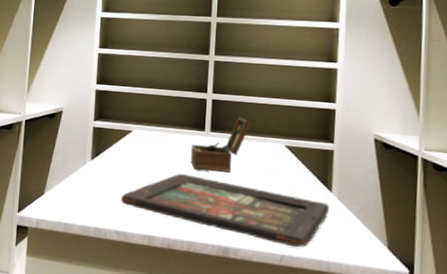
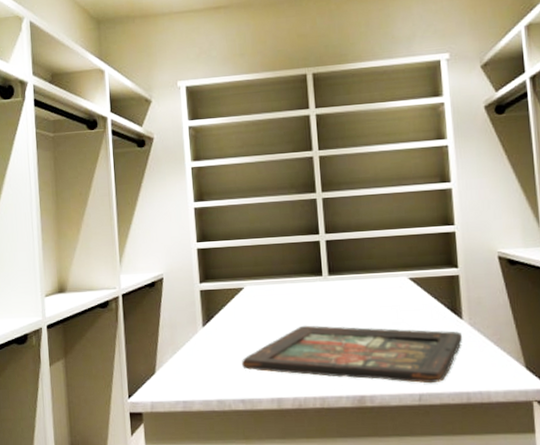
wooden box: present [190,116,252,173] -> none [309,254,371,319]

